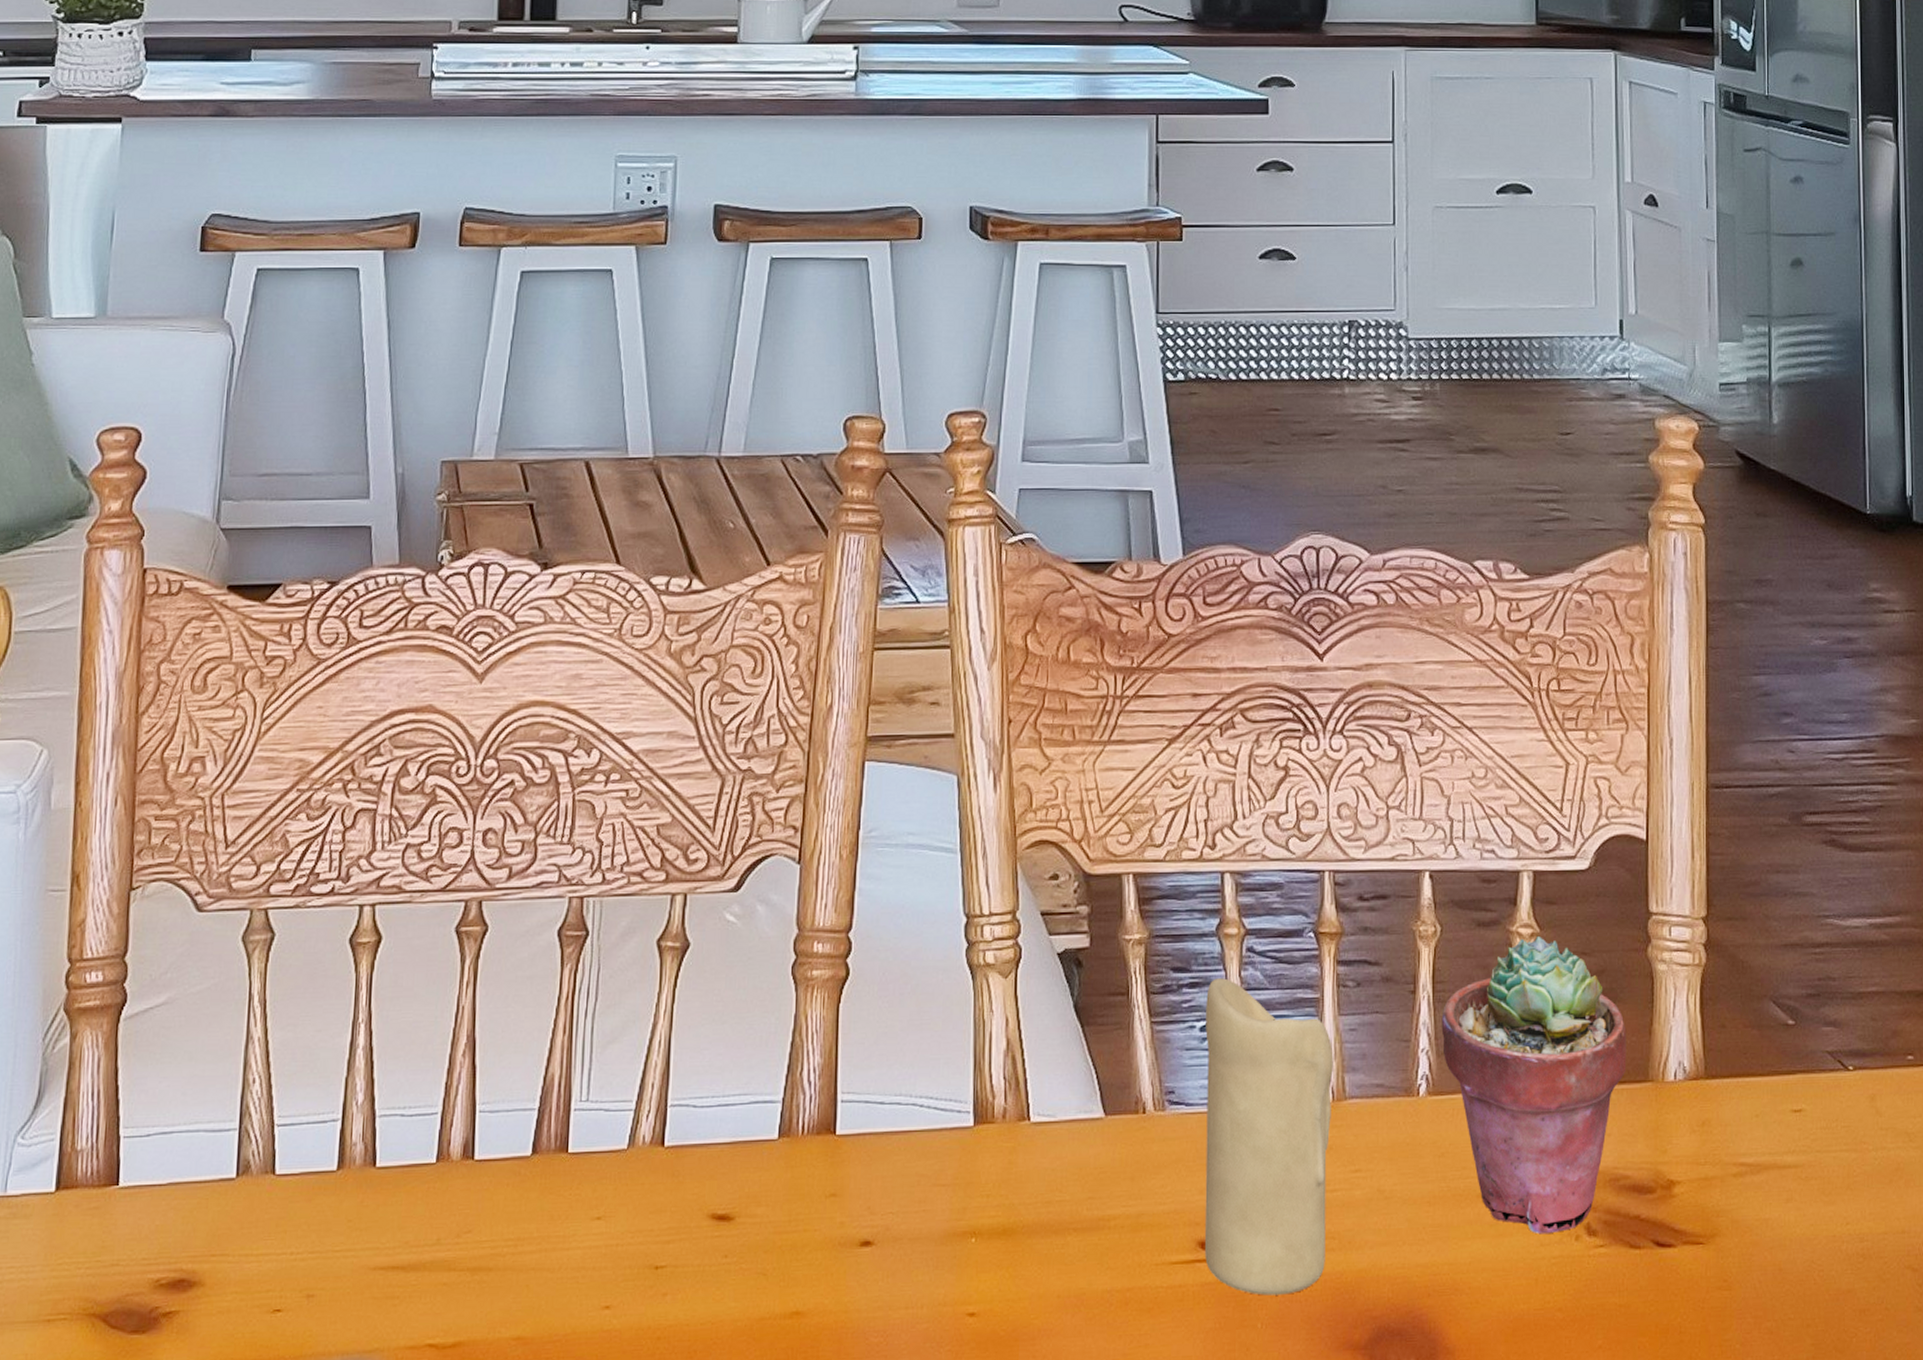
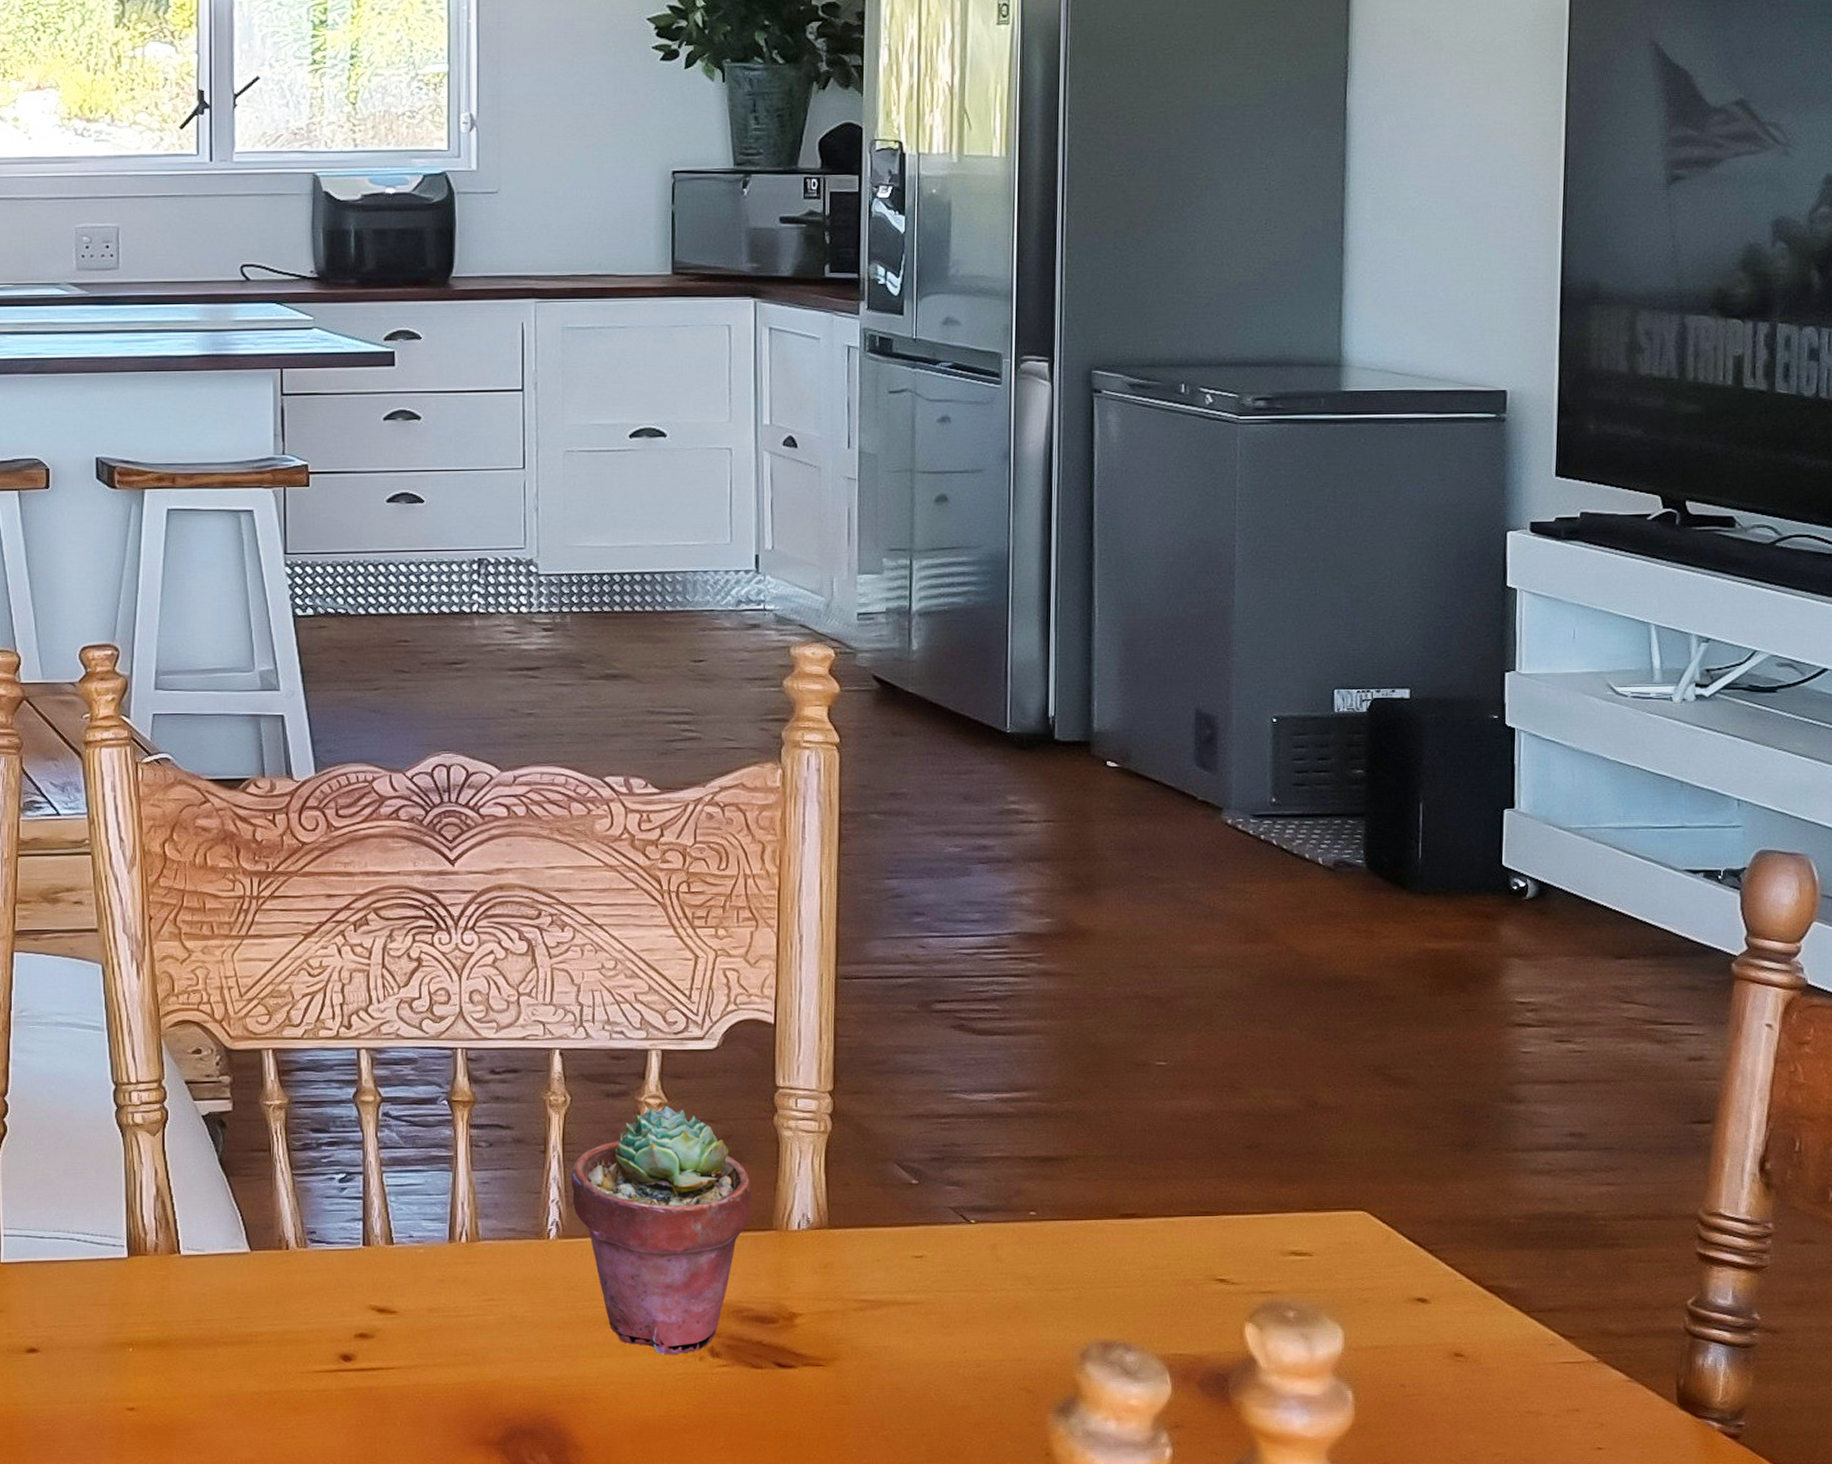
candle: present [1204,978,1334,1296] -> none [344,1138,467,1400]

